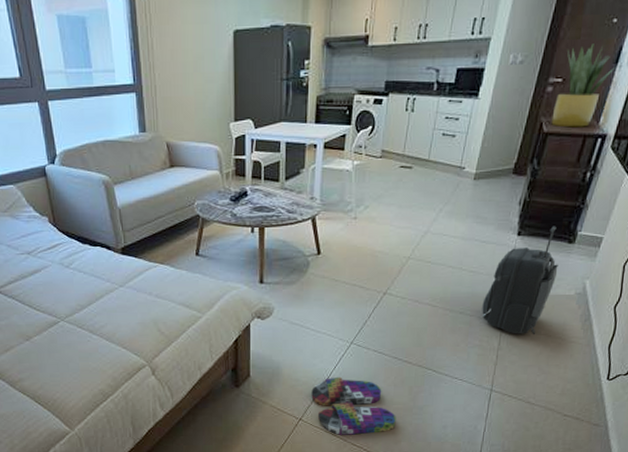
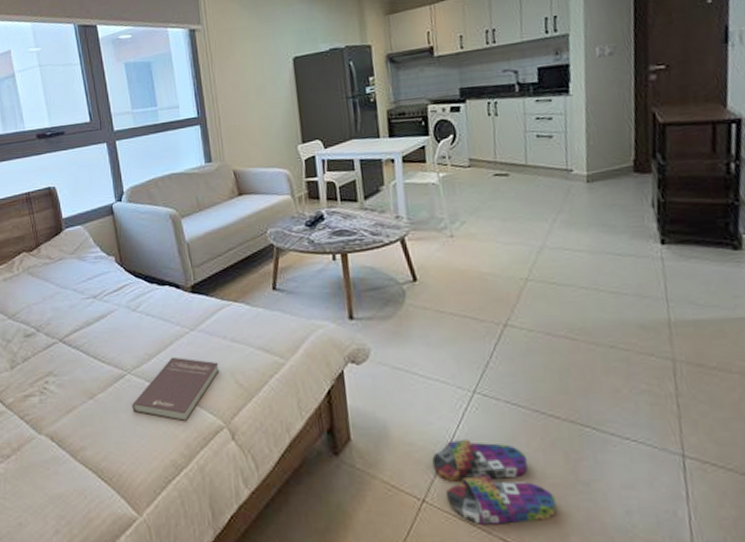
book: none [65,308,144,361] -> present [132,356,220,422]
rolling backpack: present [482,226,559,335] -> none [637,229,731,375]
planter: present [551,44,616,128] -> none [662,26,728,116]

